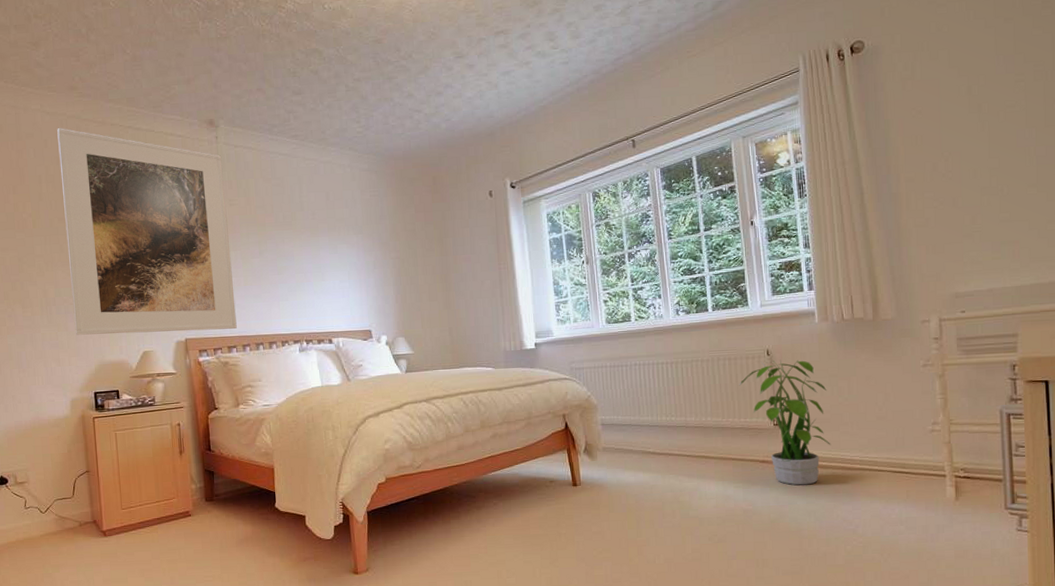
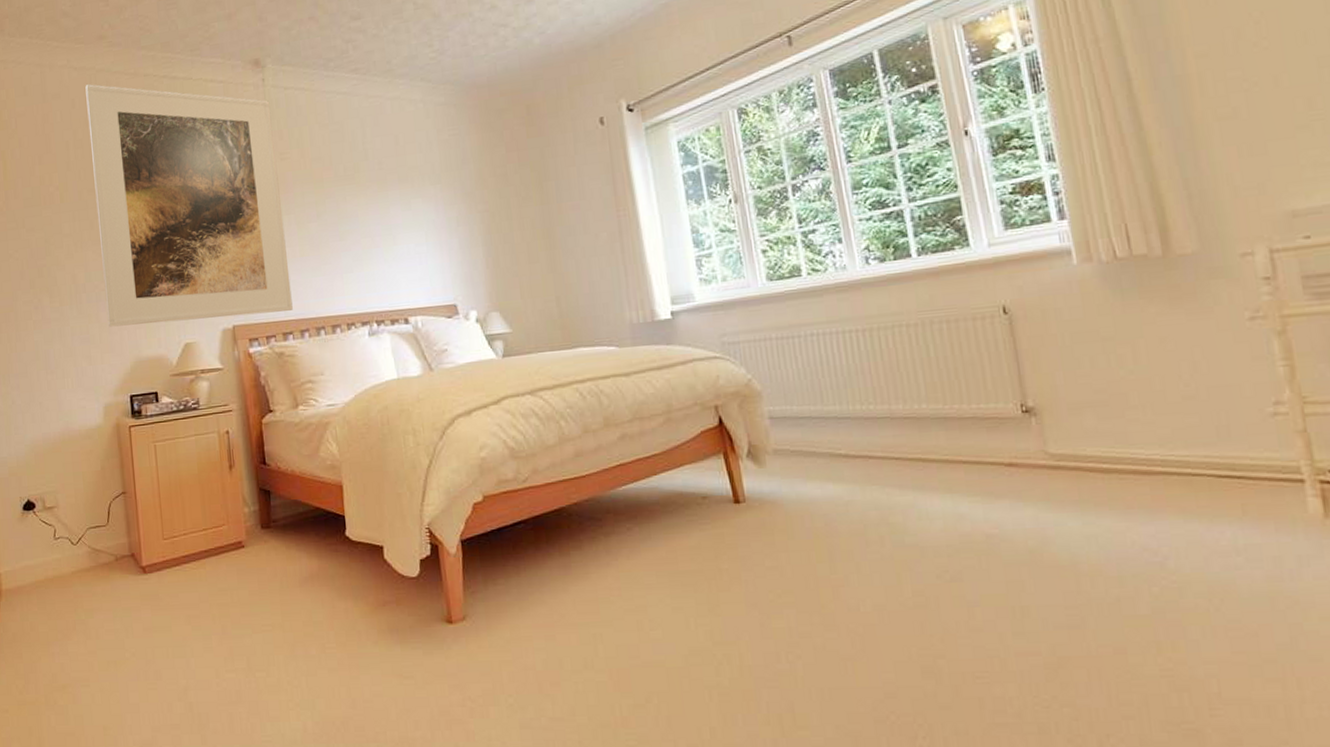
potted plant: present [739,359,831,486] -> none [965,318,1114,499]

